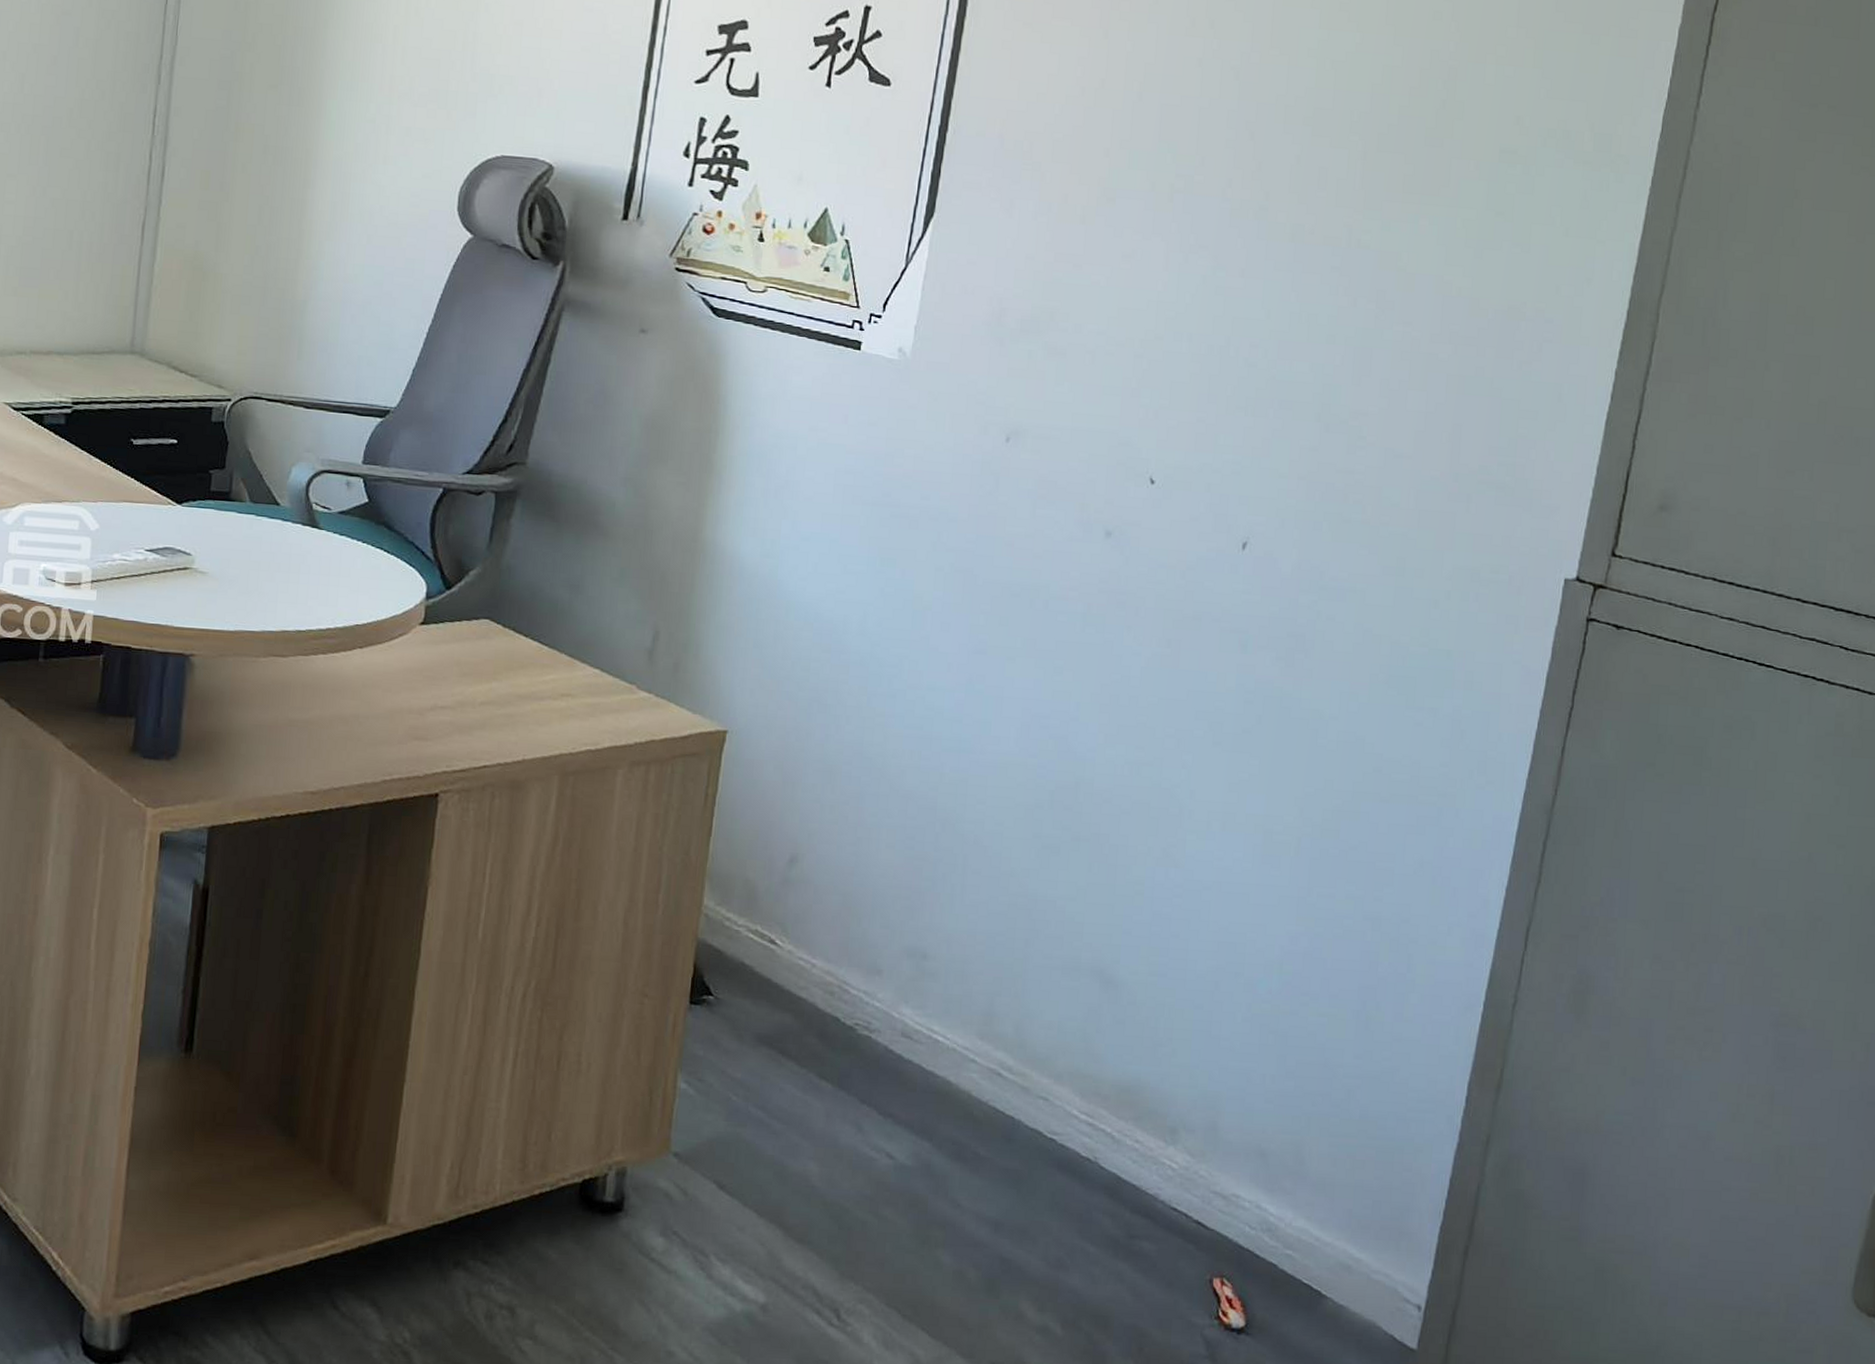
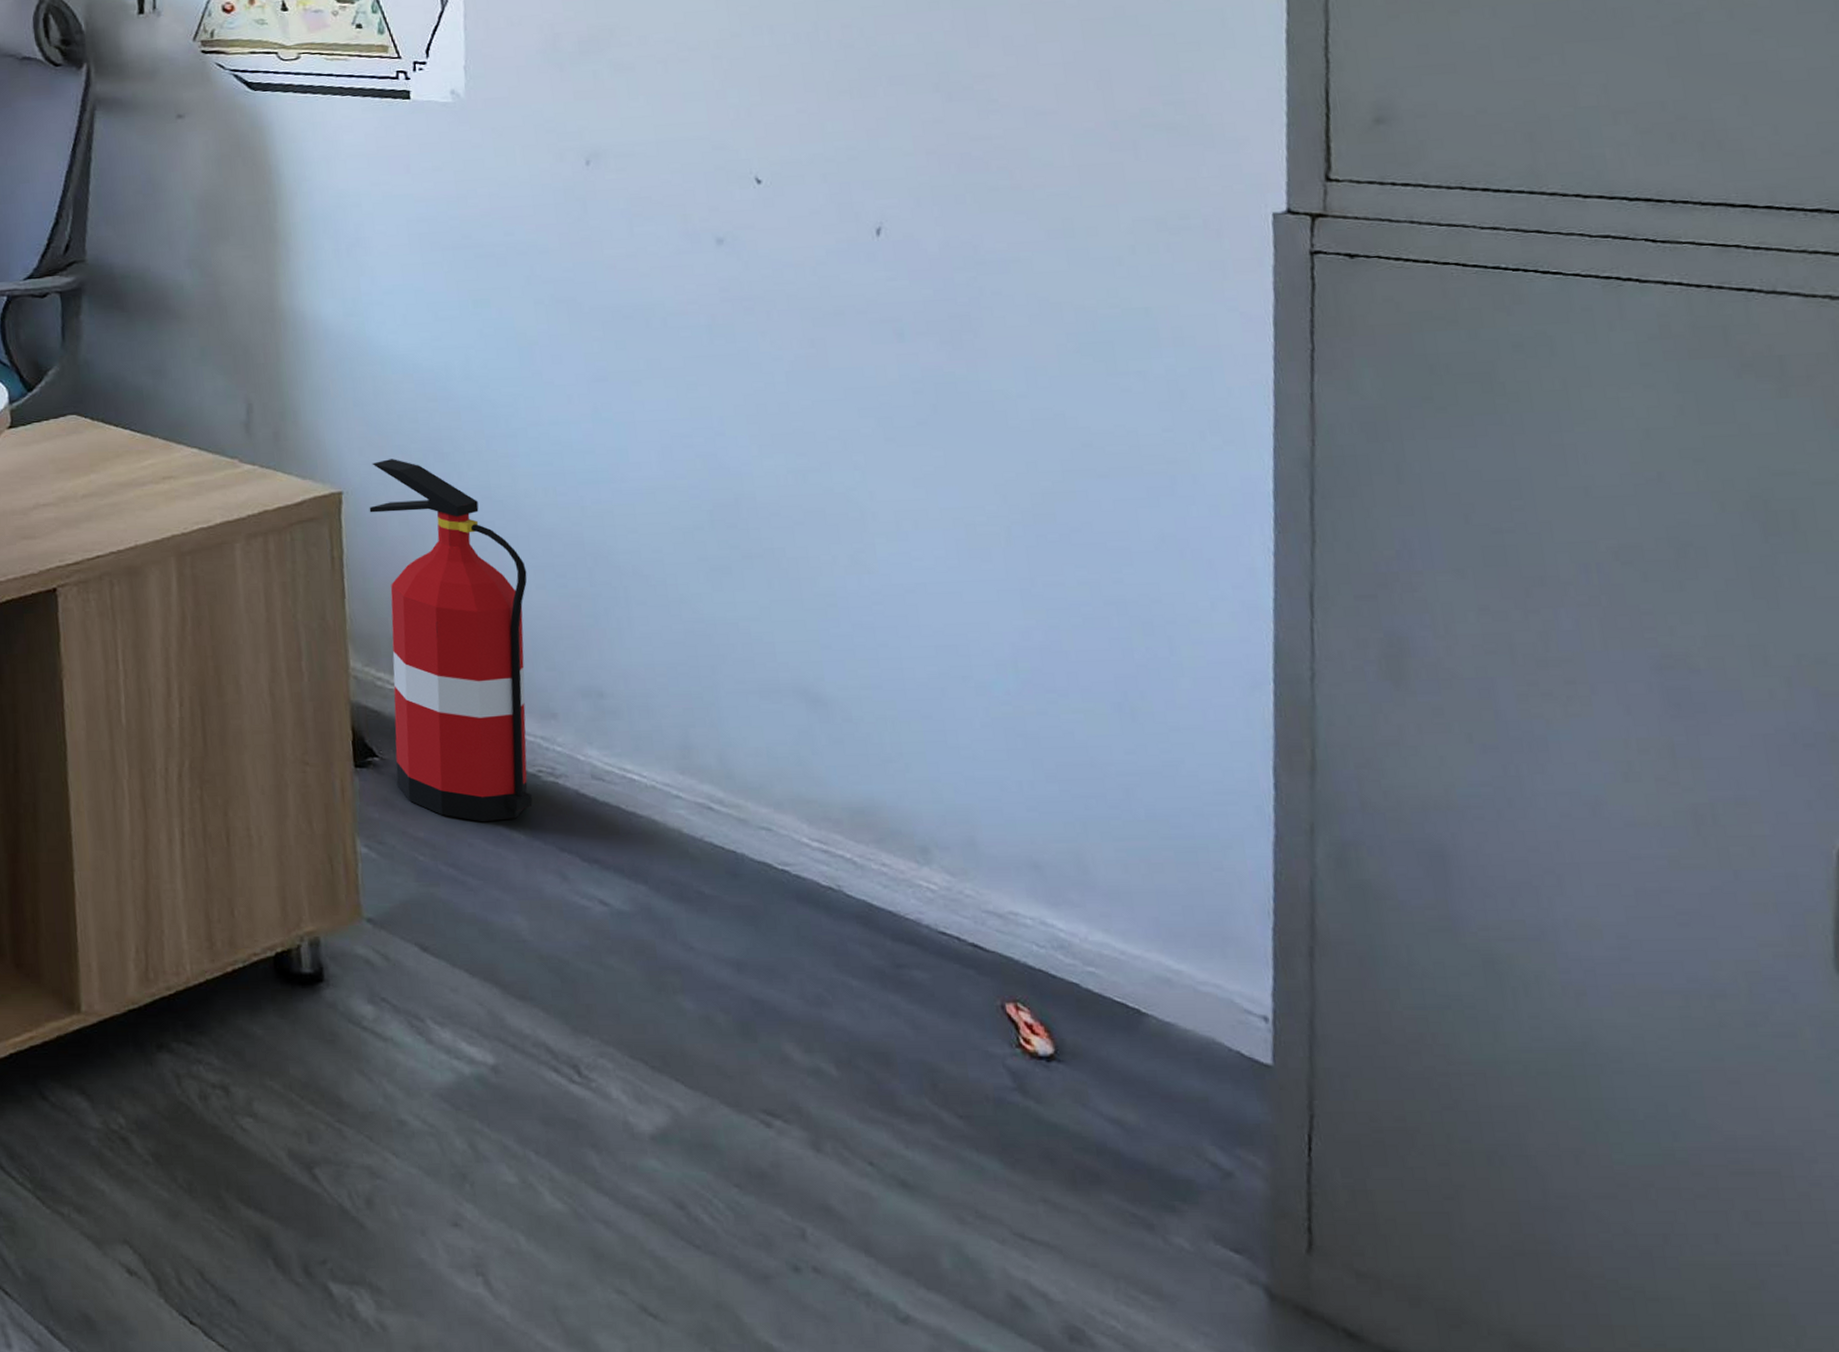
fire extinguisher: none [725,704,881,1069] -> present [369,459,533,822]

